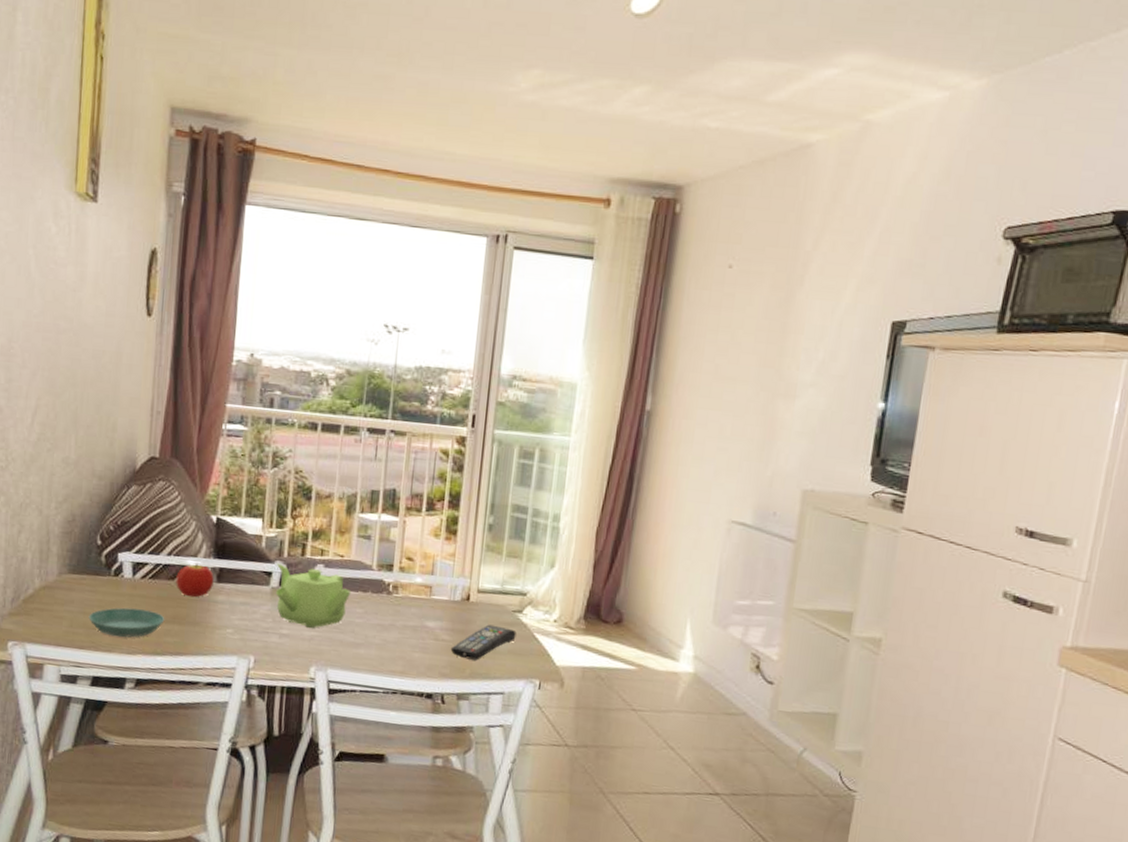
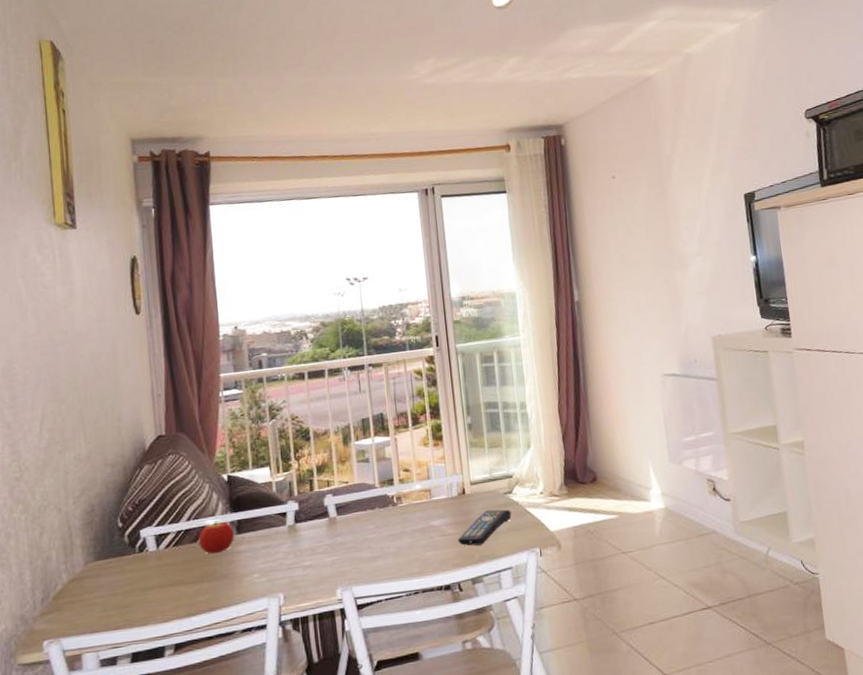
saucer: present [88,607,165,638] -> none [120,576,194,610]
teapot: present [276,563,352,628] -> none [290,499,361,554]

